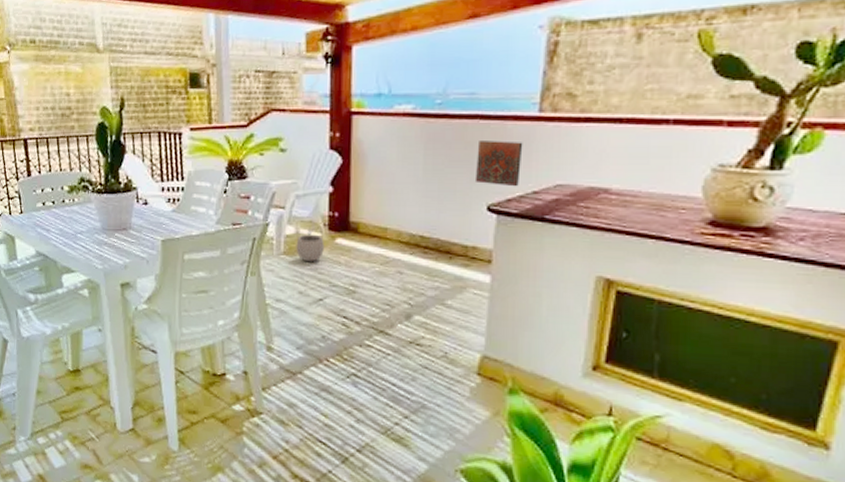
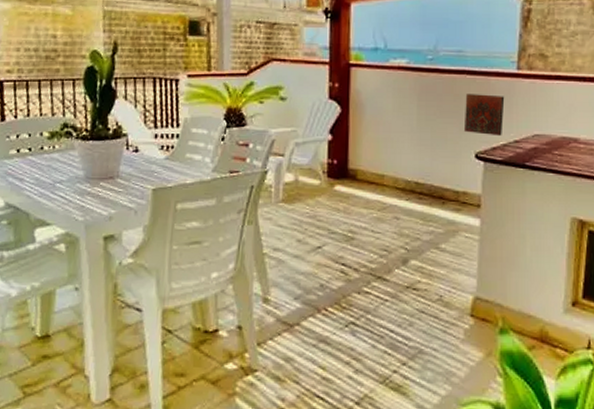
plant pot: present [296,228,324,263] -> none [295,175,323,210]

